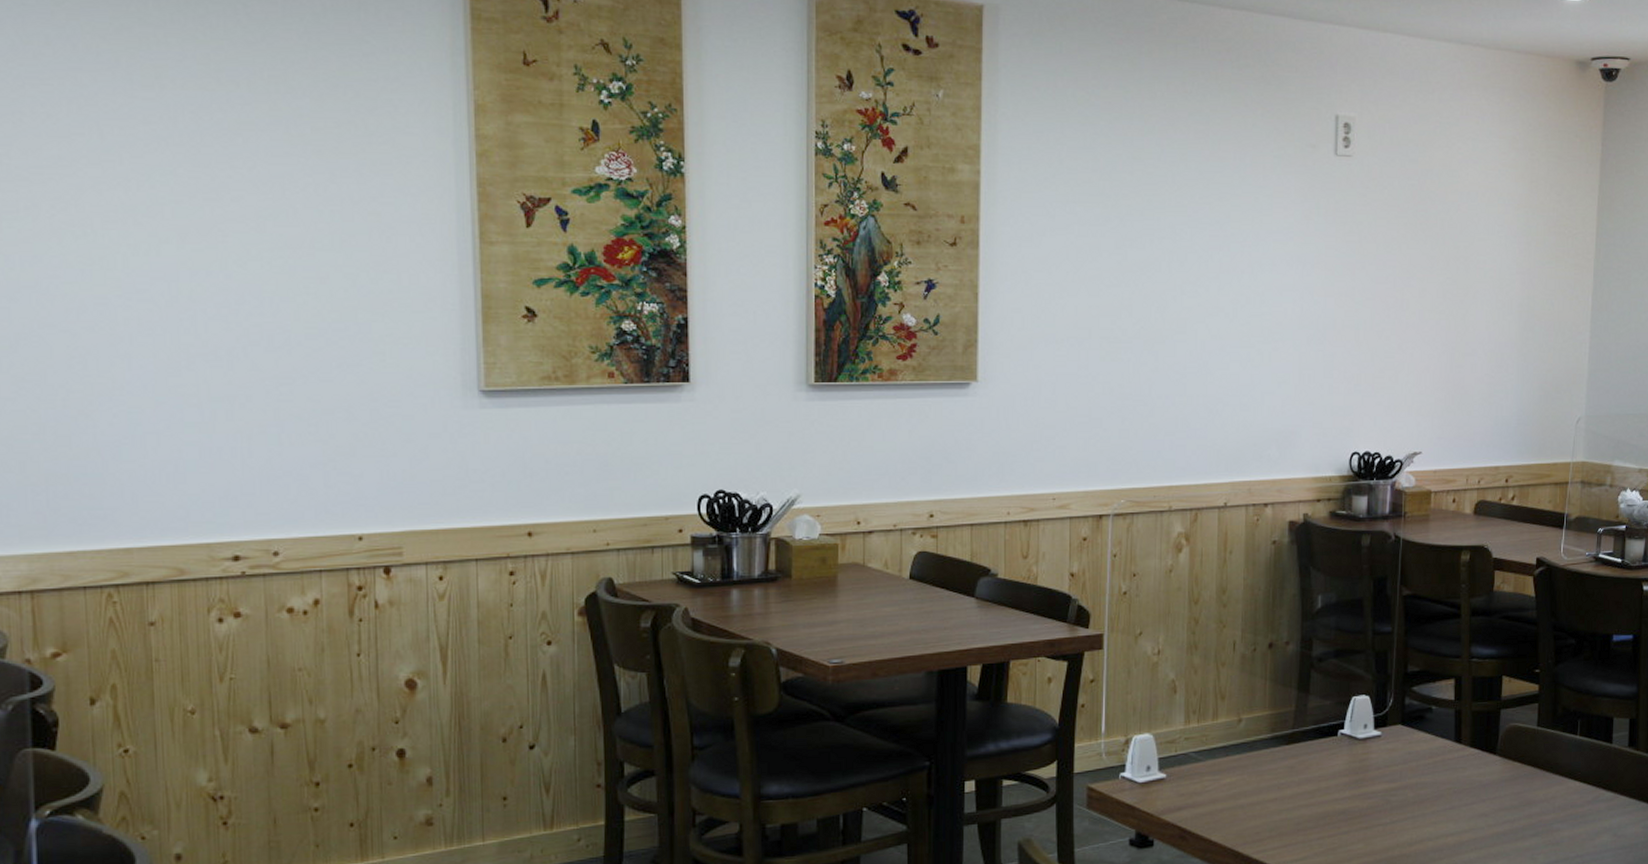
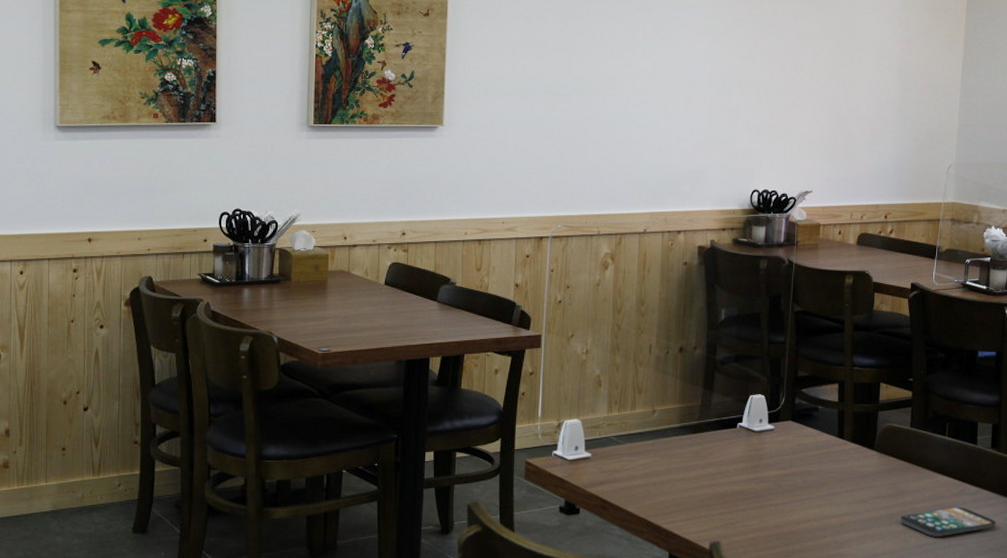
smartphone: none [1526,816,1635,852] -> present [900,507,996,537]

